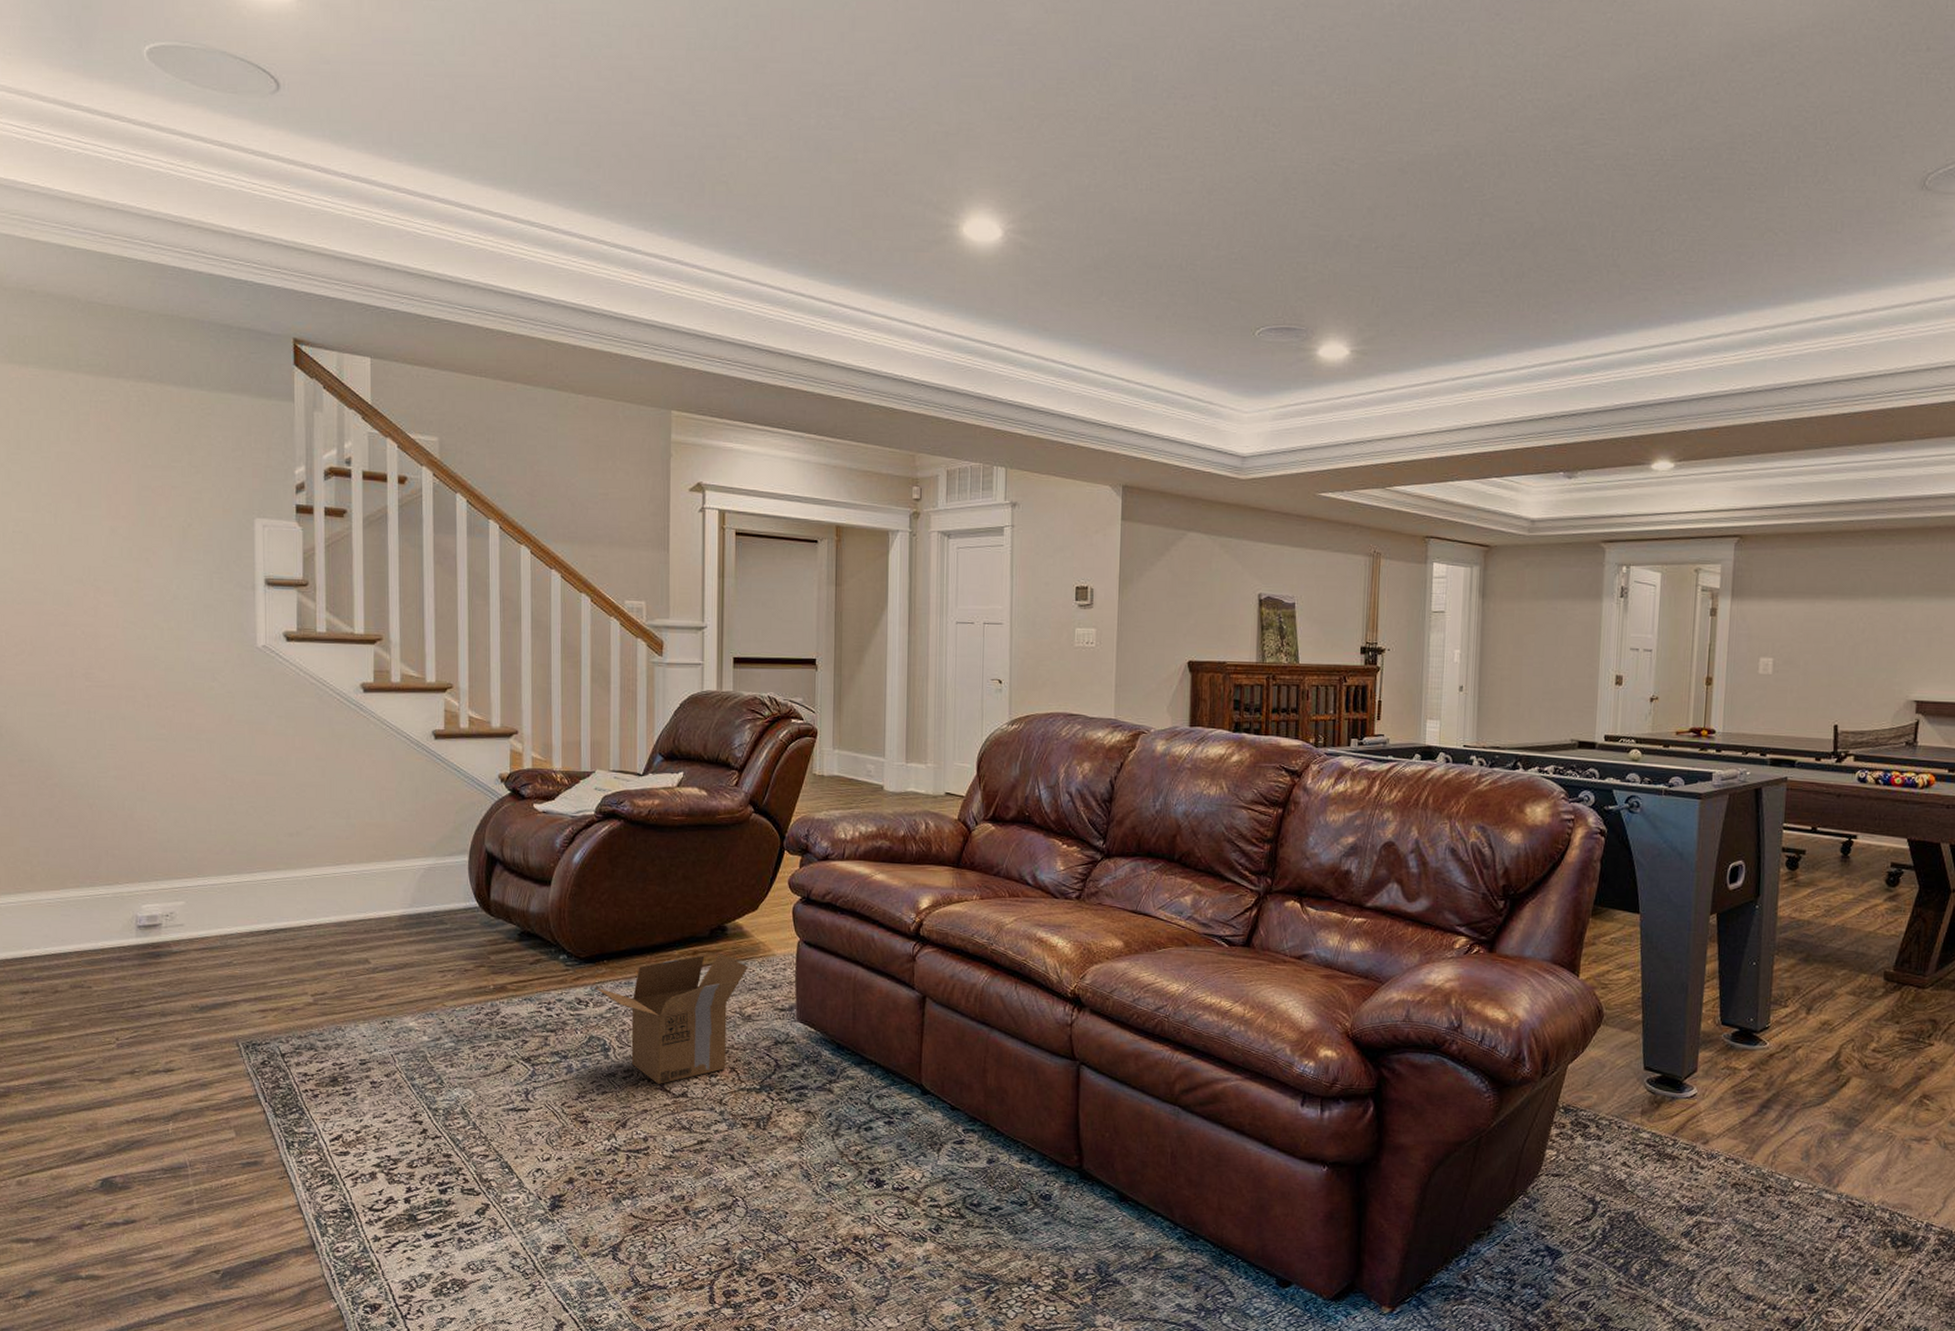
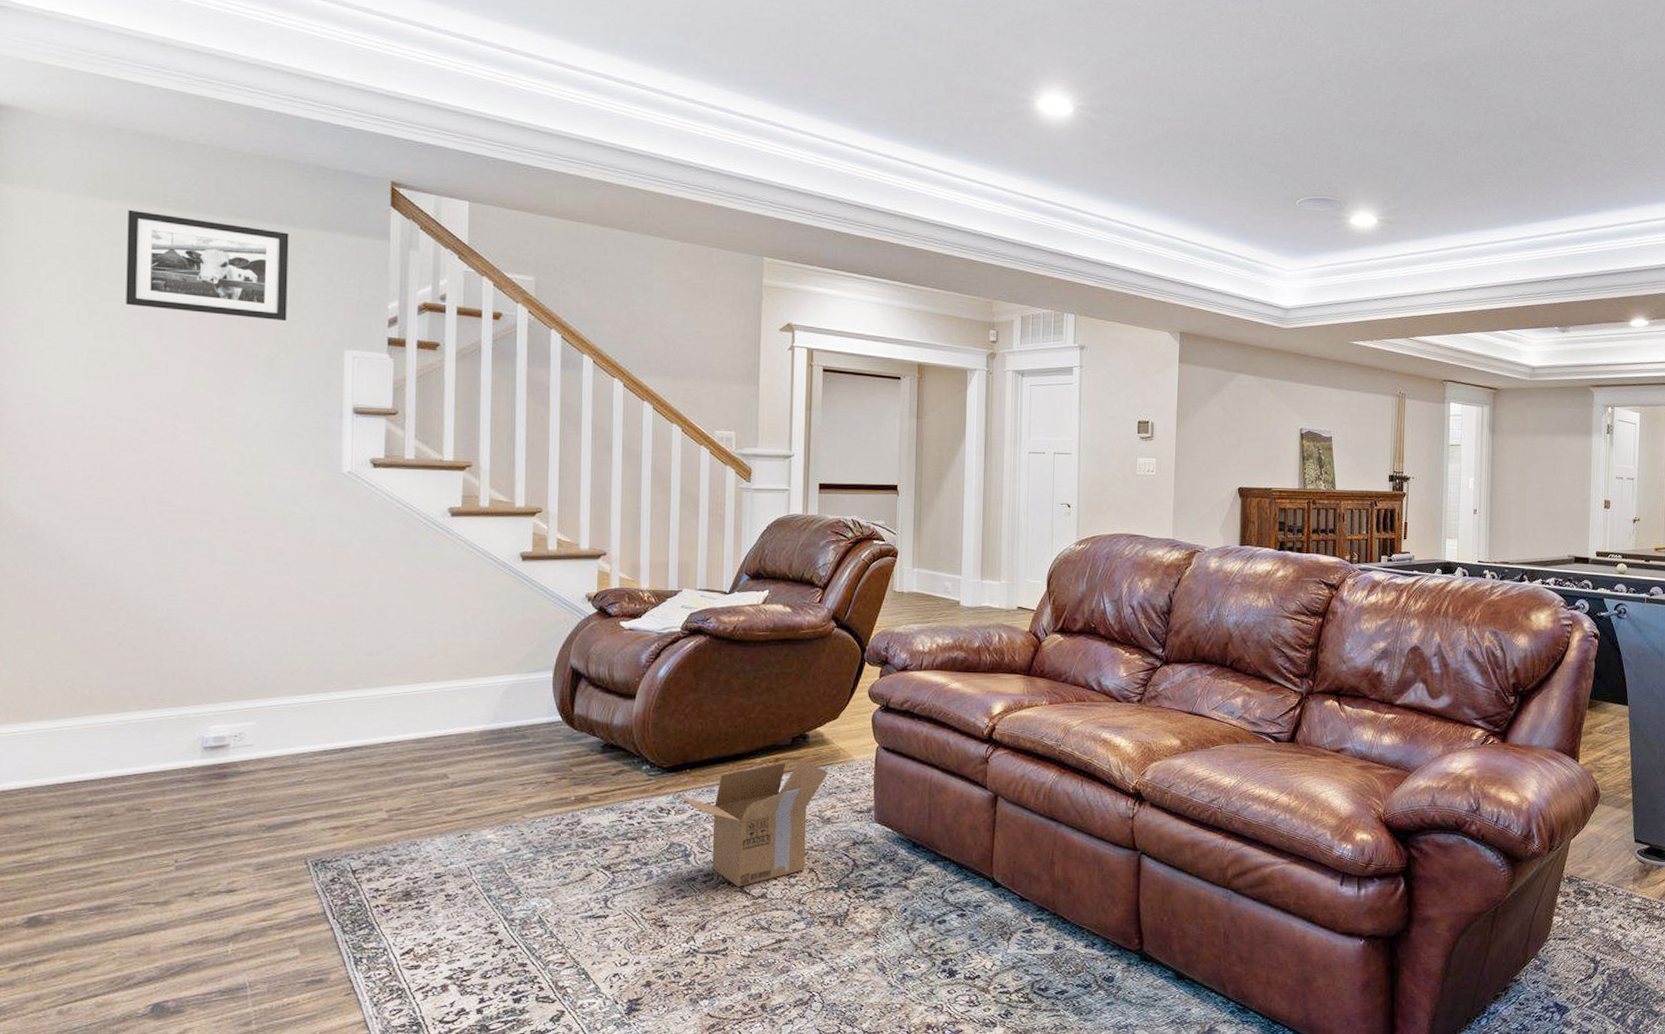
picture frame: none [44,375,198,489] -> present [126,209,289,322]

